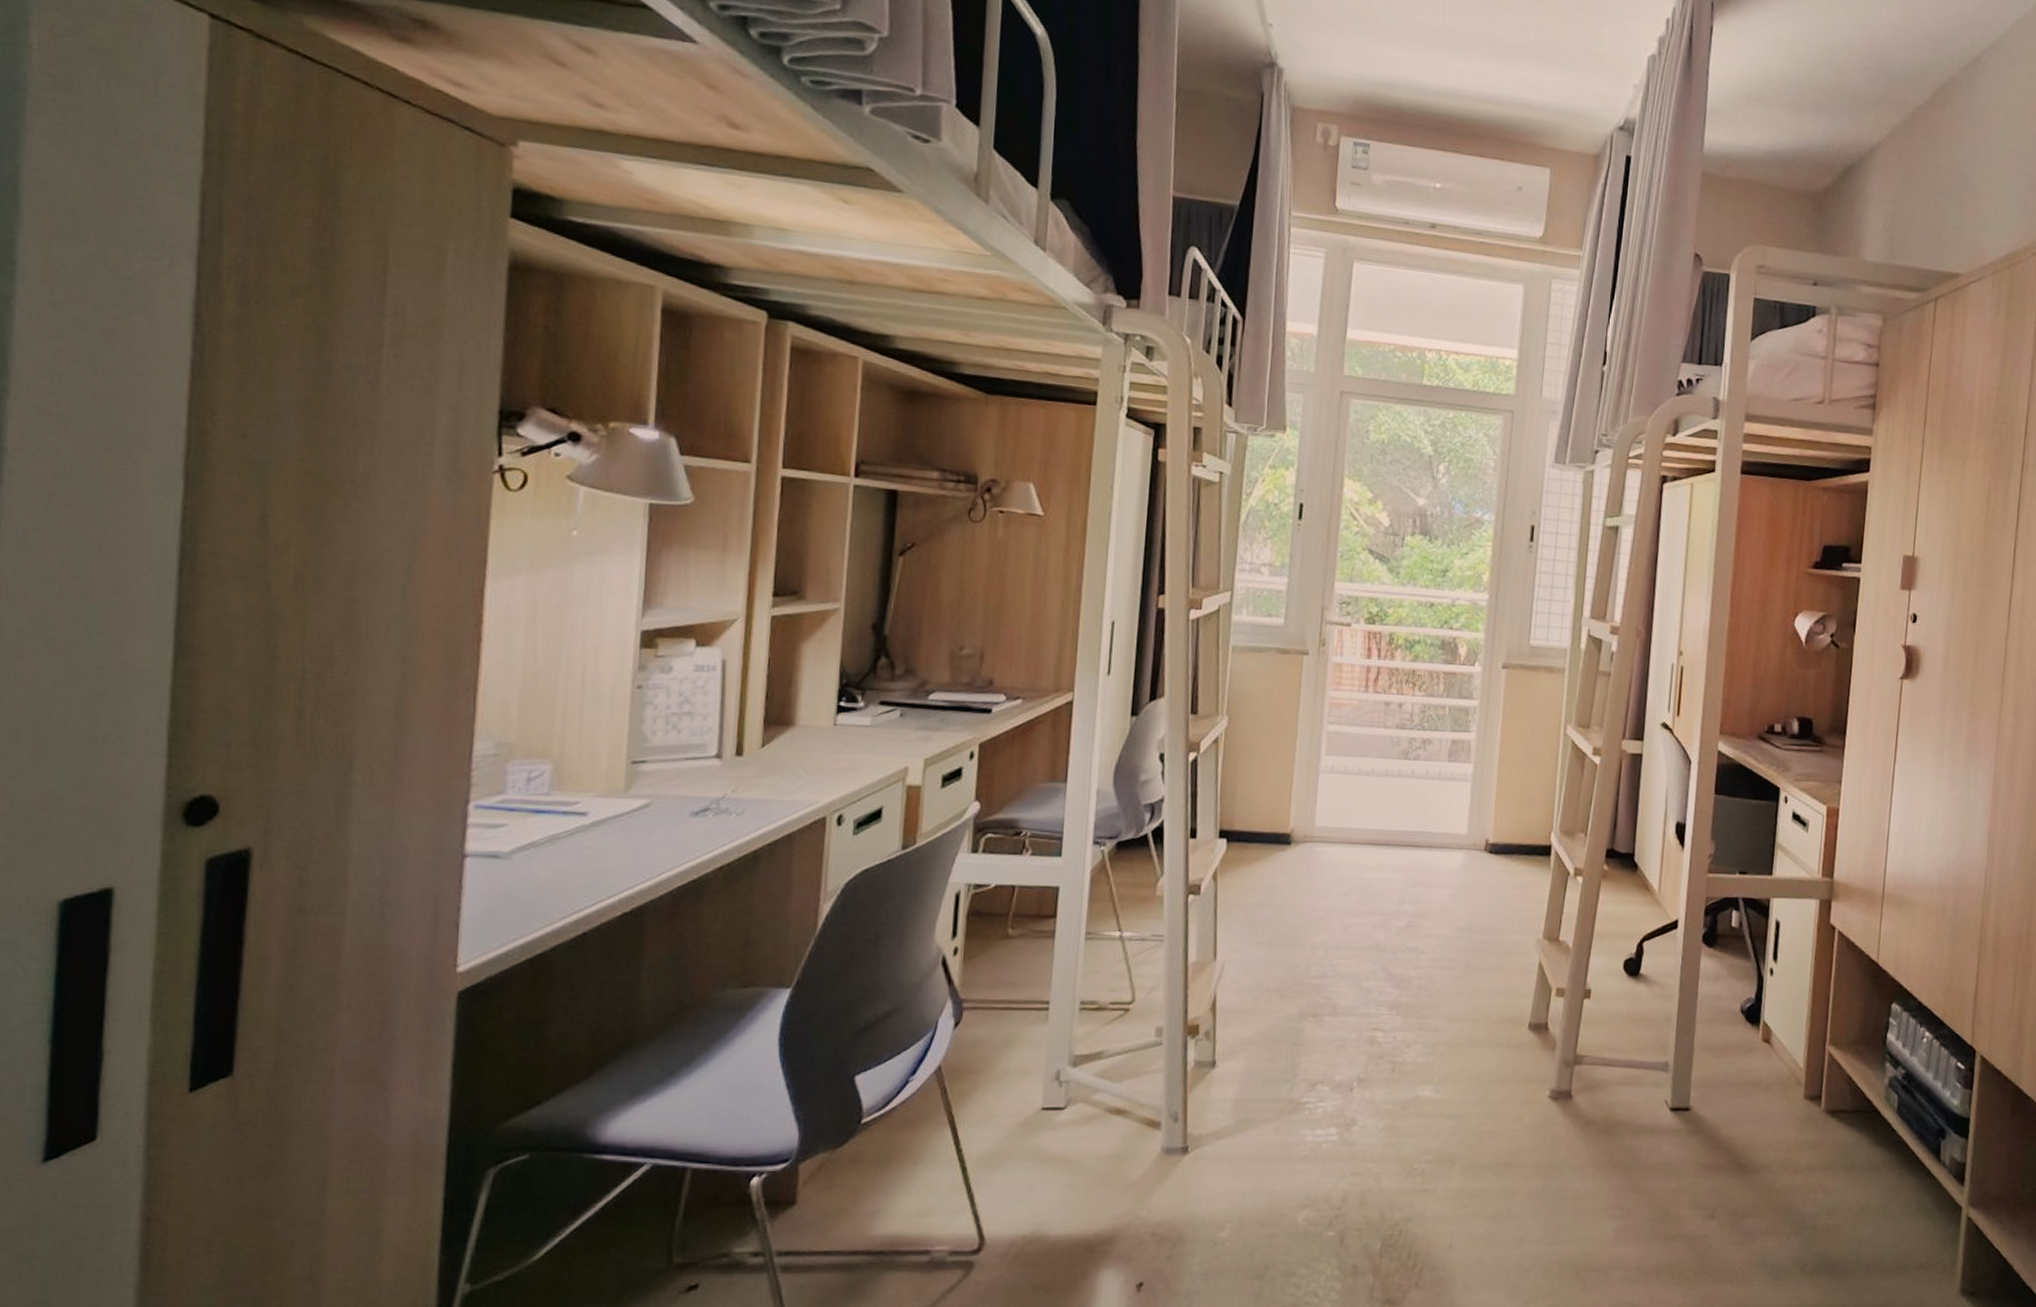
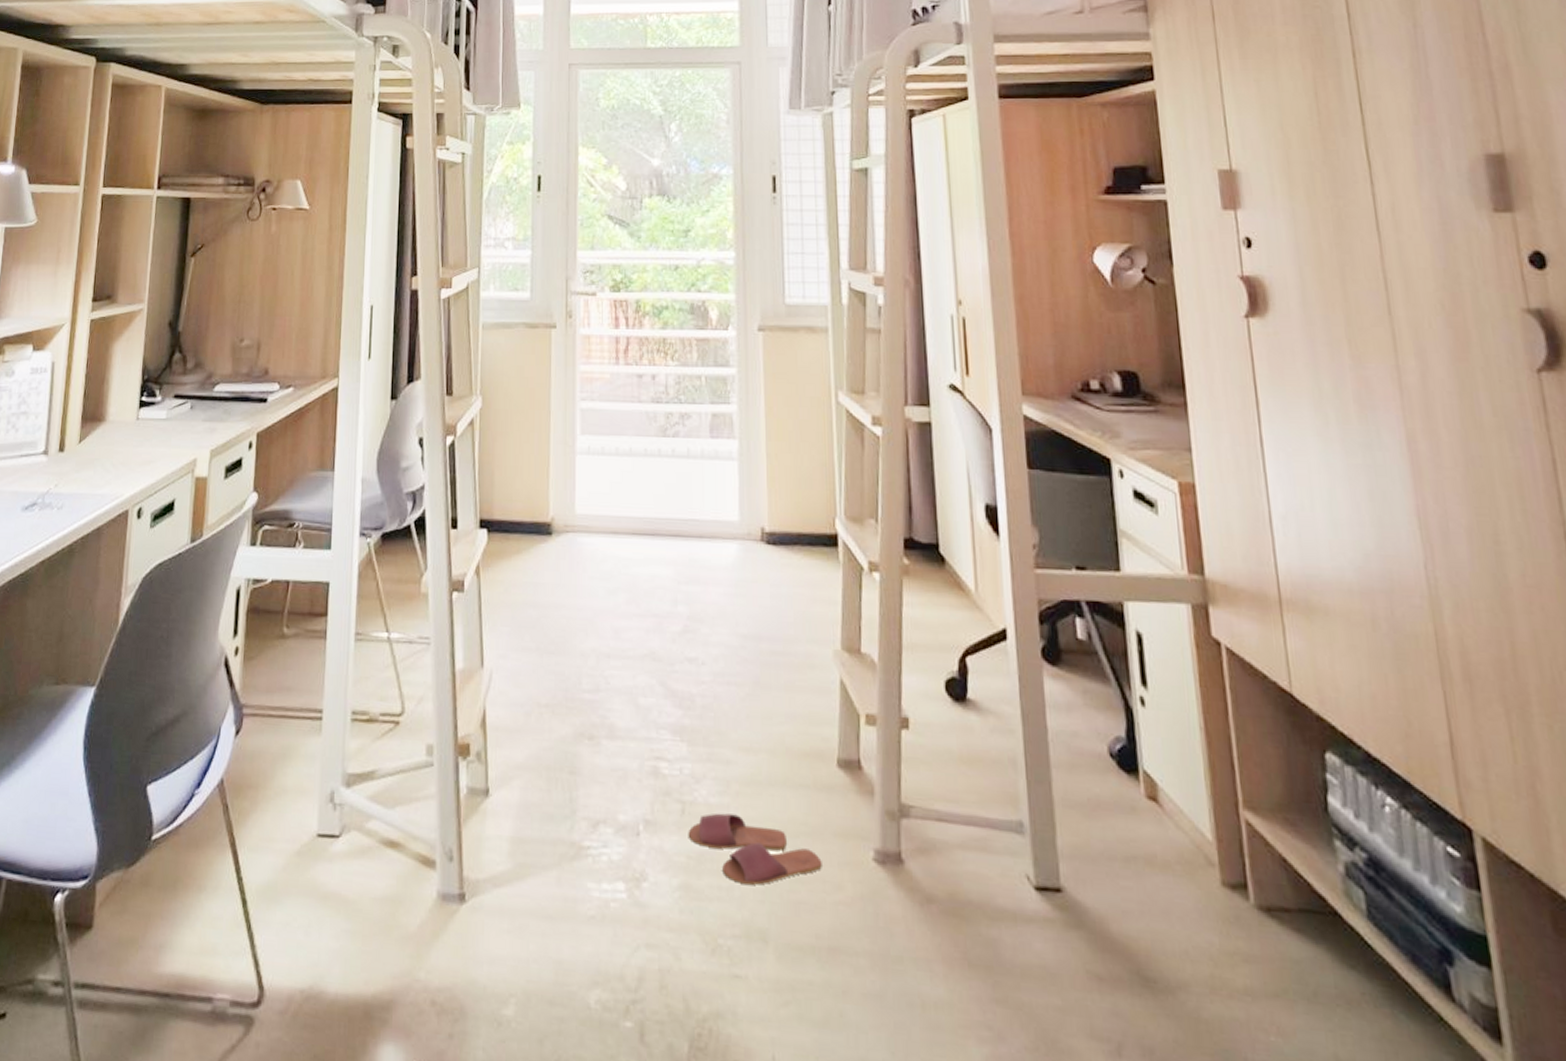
slippers: none [1396,1069,1507,1122] -> present [688,813,822,885]

